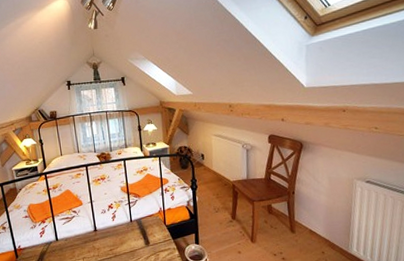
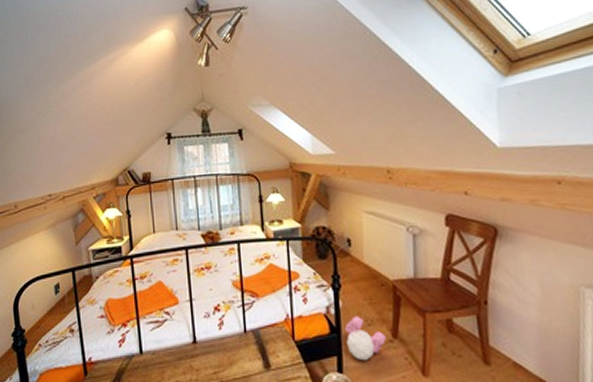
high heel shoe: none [200,206,228,235] -> present [345,316,386,360]

